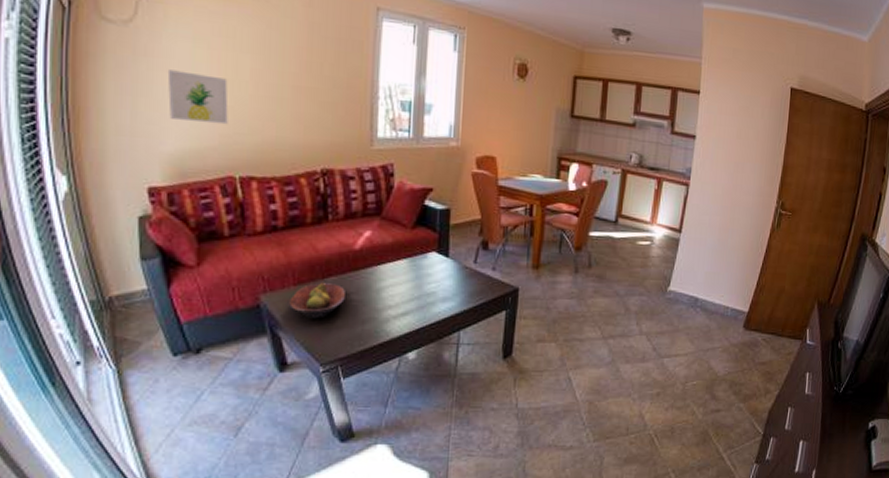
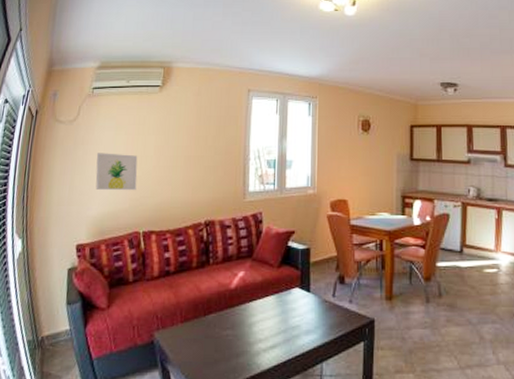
fruit bowl: present [289,283,345,319] -> none [177,320,223,353]

